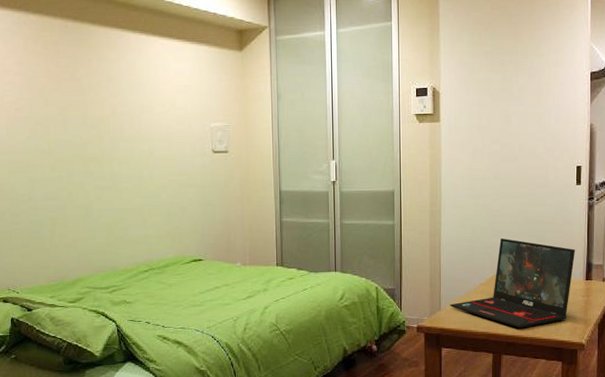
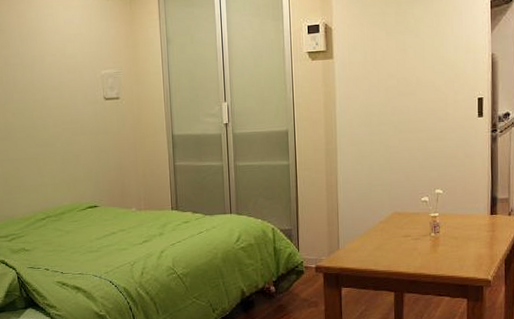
laptop: present [449,237,576,328] -> none [348,174,479,266]

